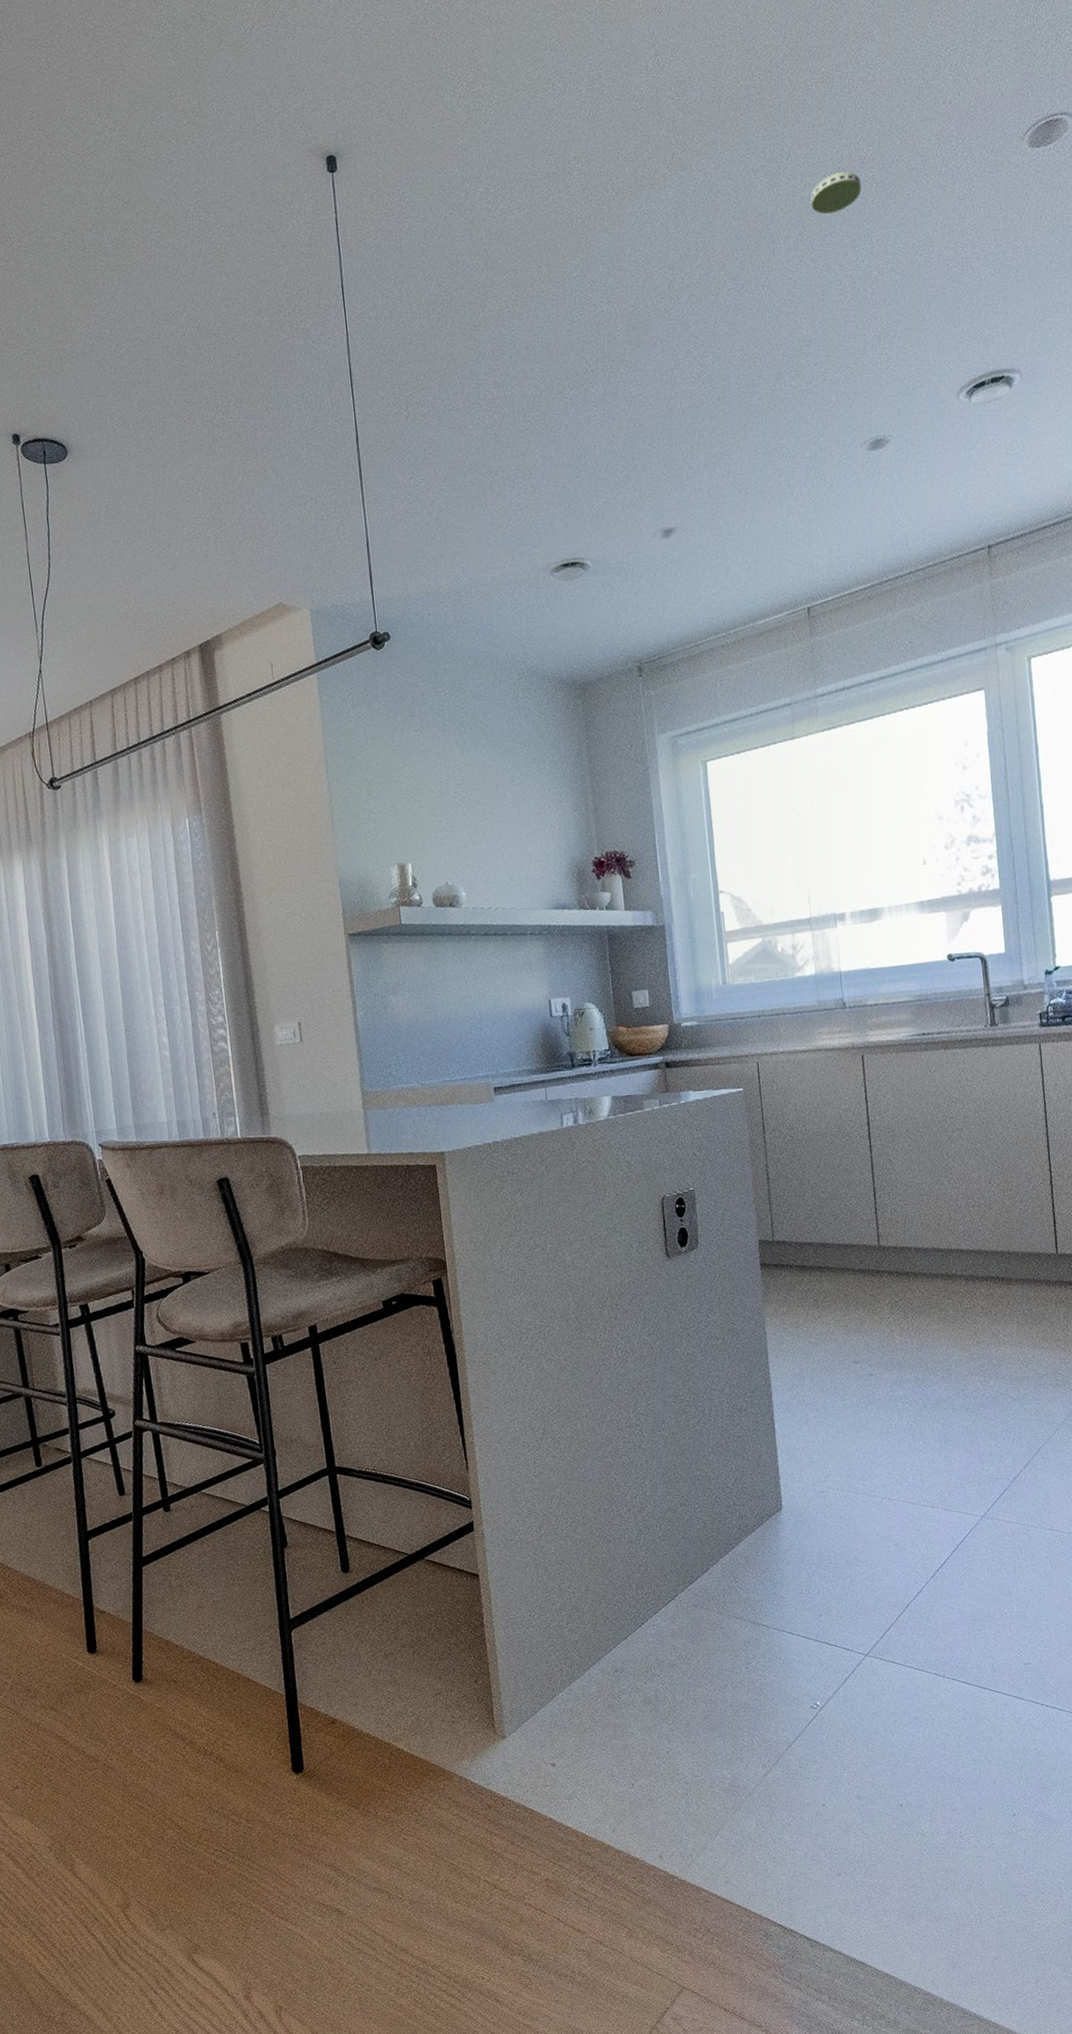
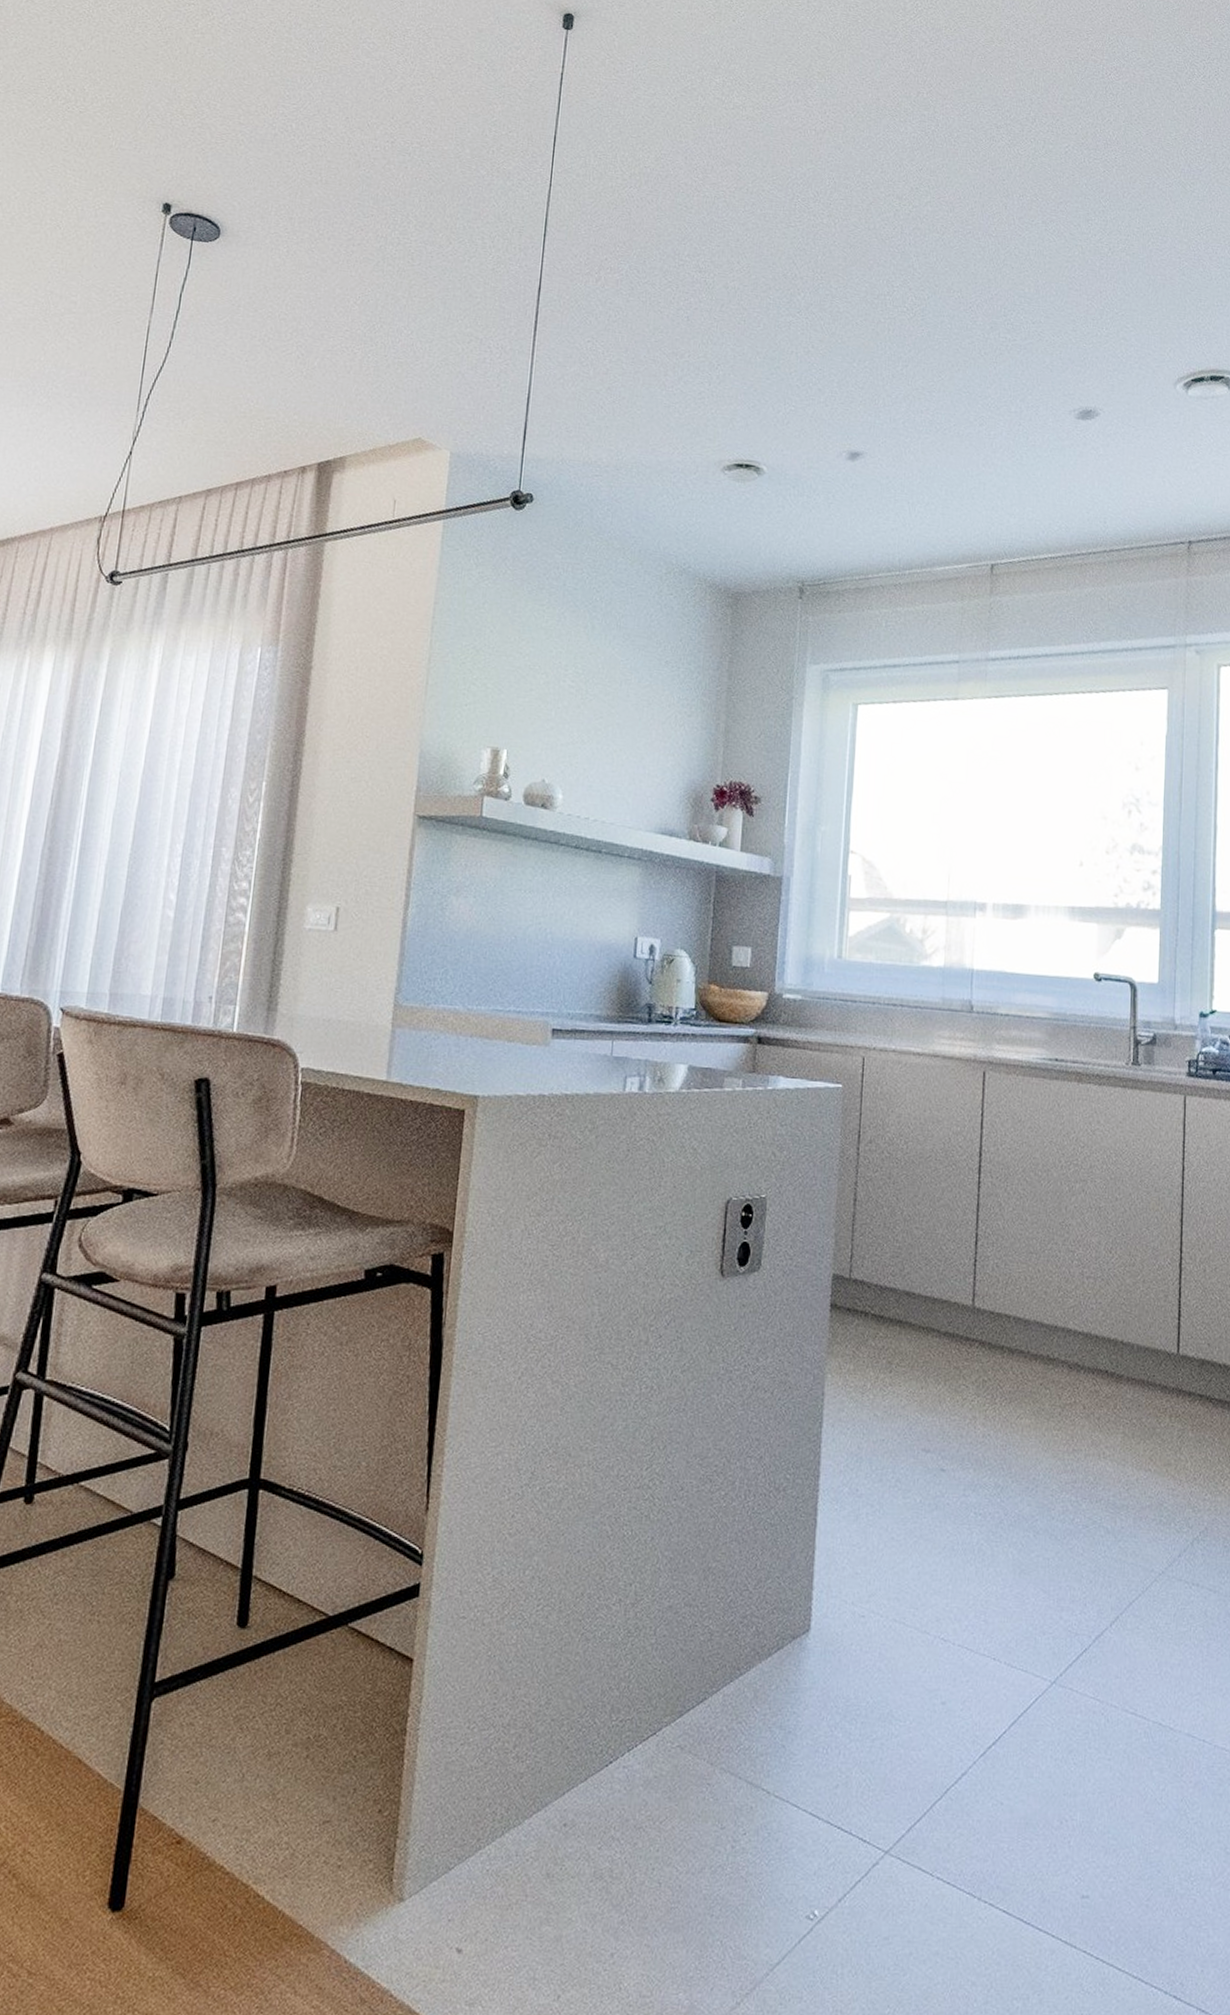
smoke detector: present [810,172,862,215] -> none [1050,147,1103,184]

